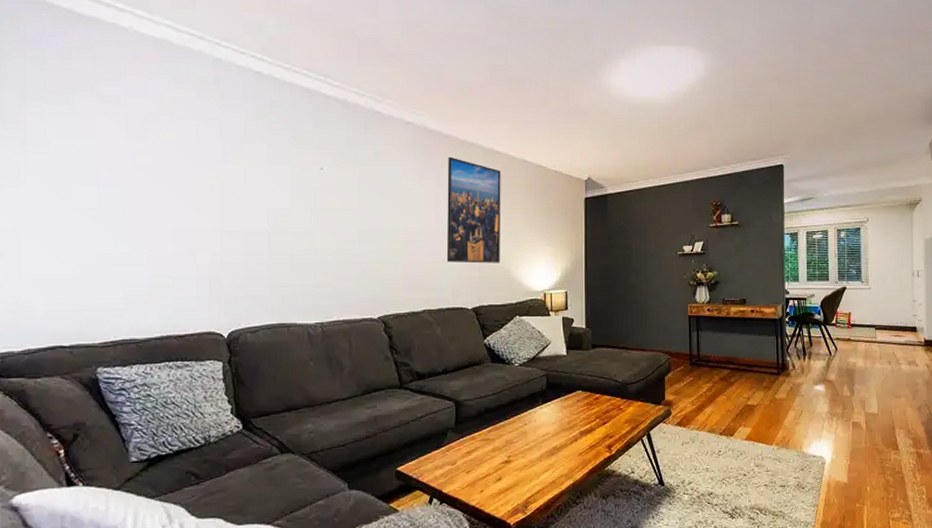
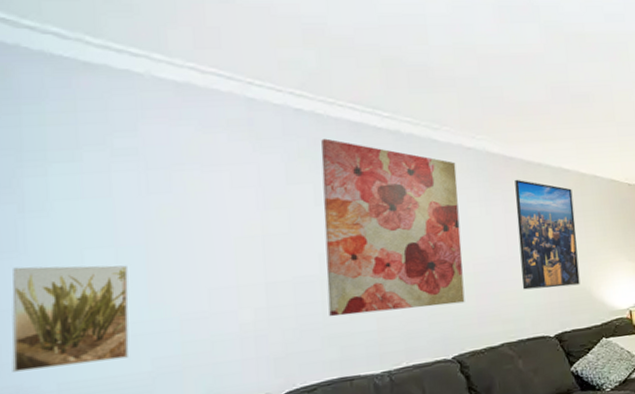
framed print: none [13,194,107,285] -> present [11,265,130,372]
wall art: none [273,102,395,269] -> present [321,138,465,317]

